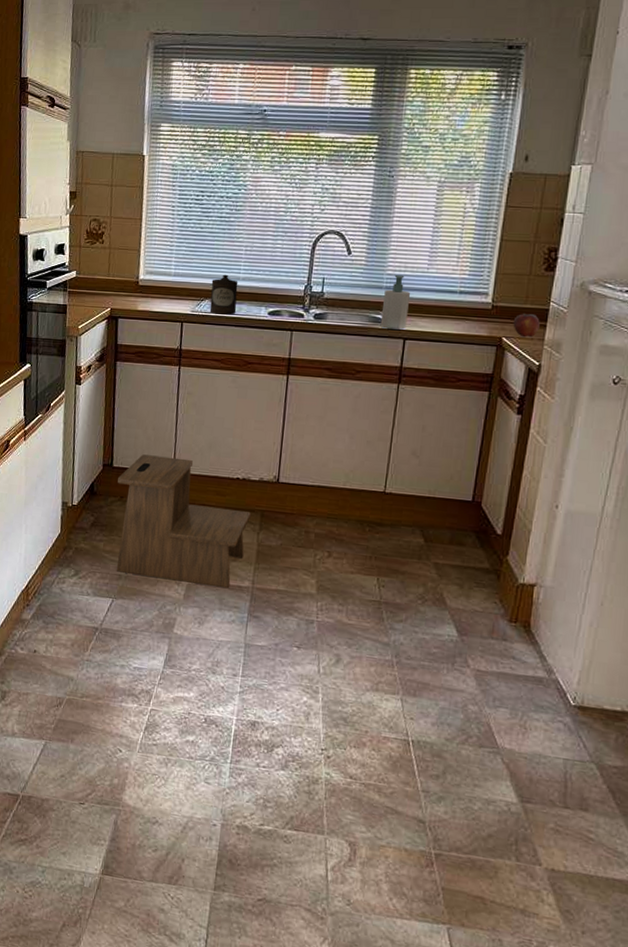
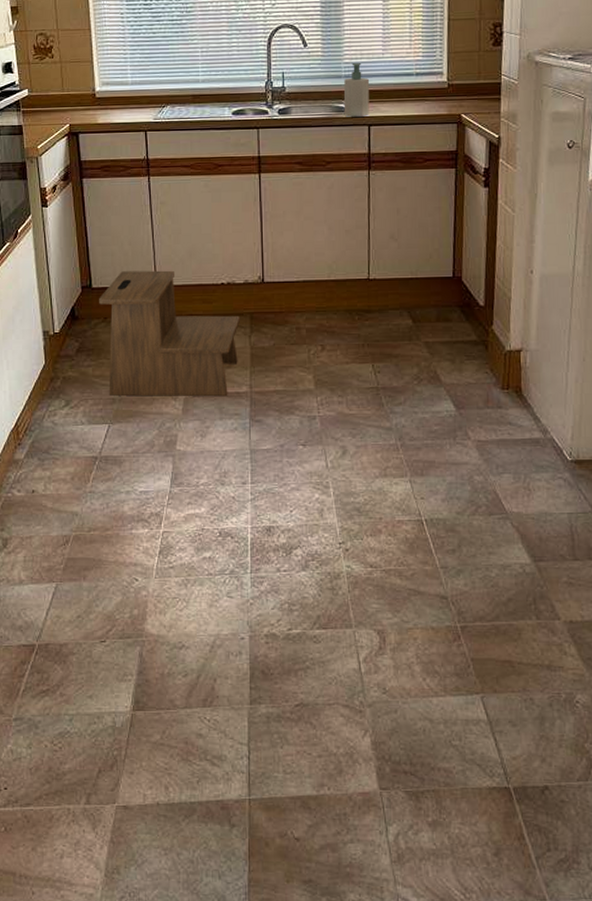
canister: present [209,274,238,315] -> none [171,78,200,119]
fruit: present [513,312,540,338] -> none [469,88,495,112]

